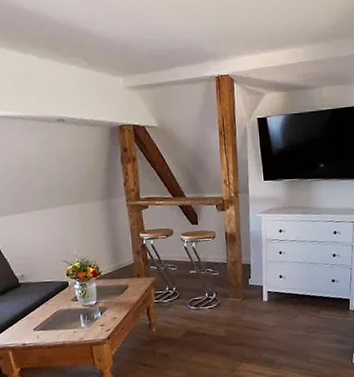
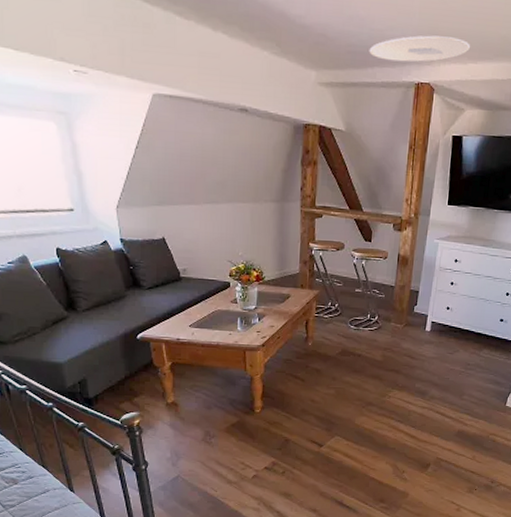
ceiling light: none [169,33,259,60] -> present [369,35,470,63]

